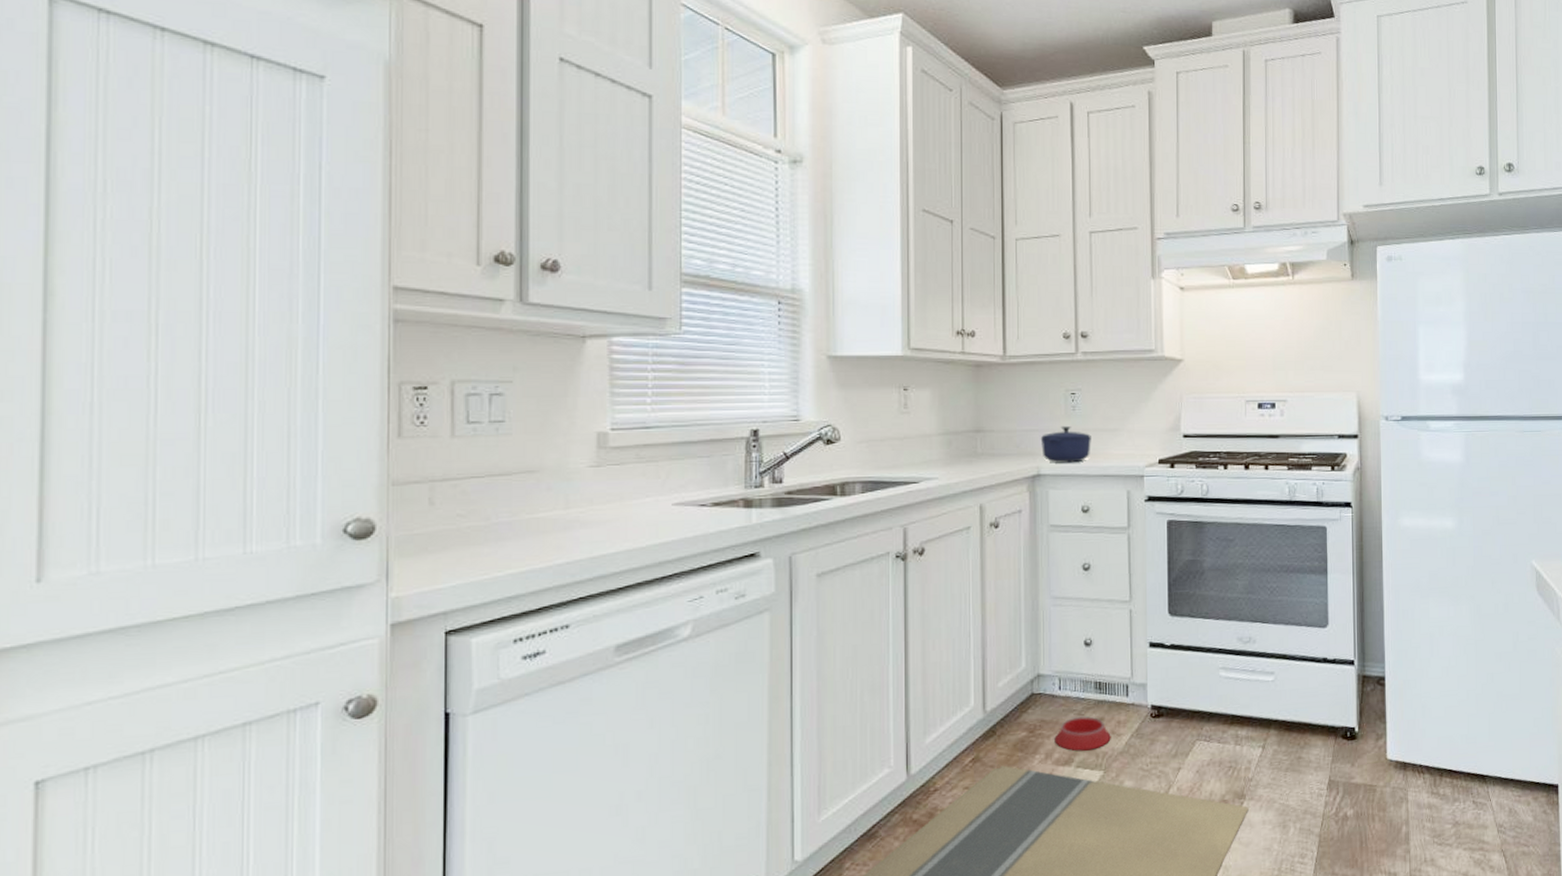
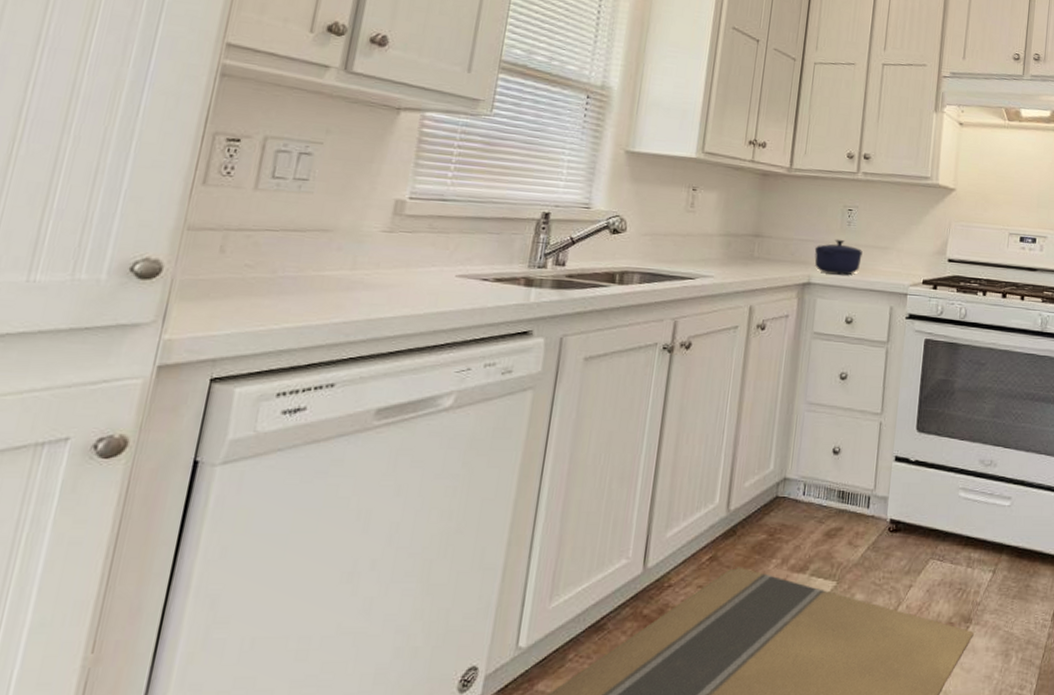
pet bowl: present [1054,716,1111,751] -> none [792,525,848,559]

